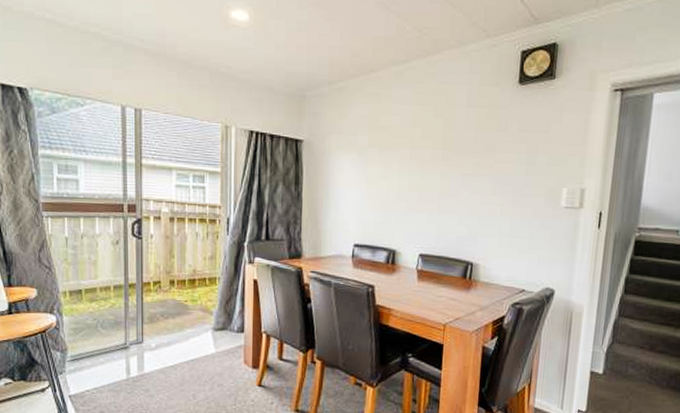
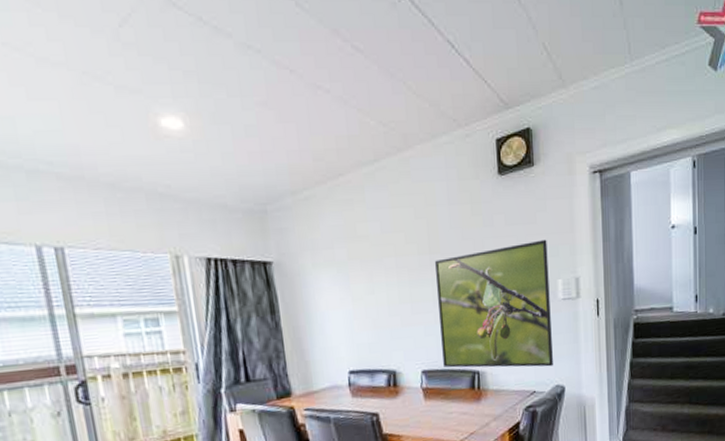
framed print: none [440,149,558,269] -> present [435,239,553,368]

